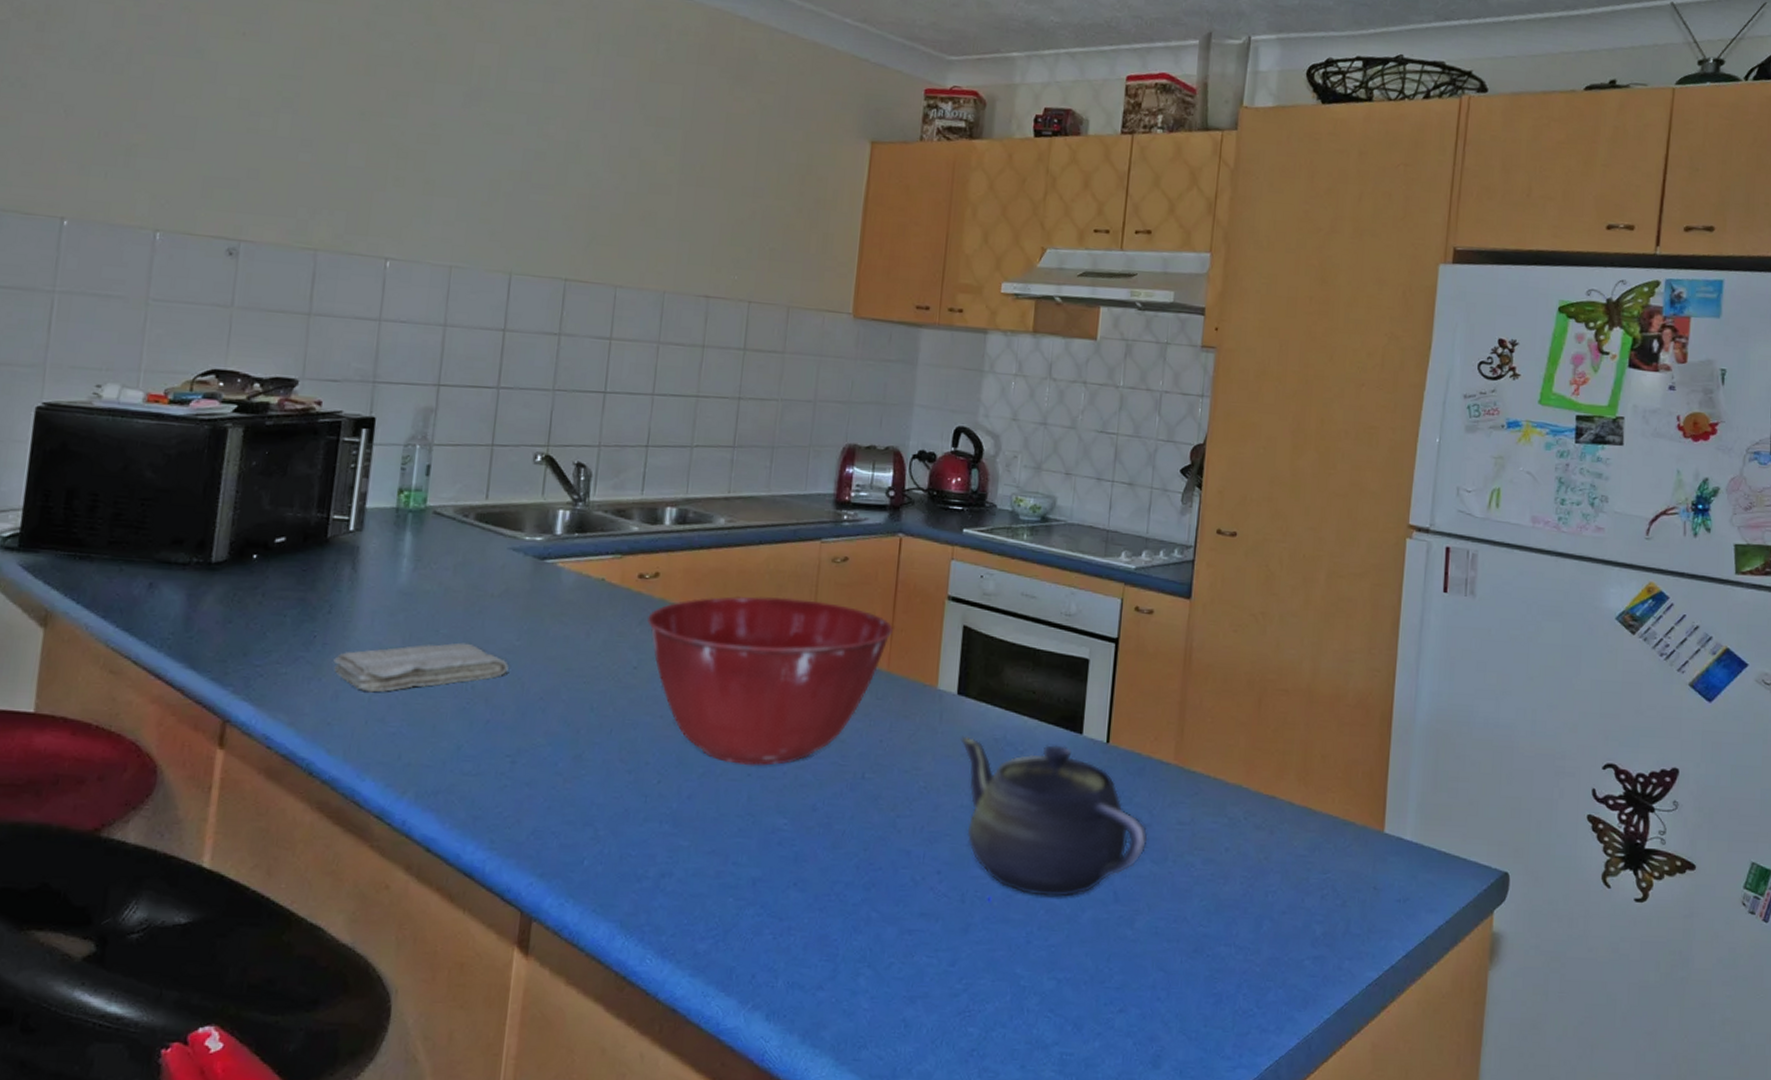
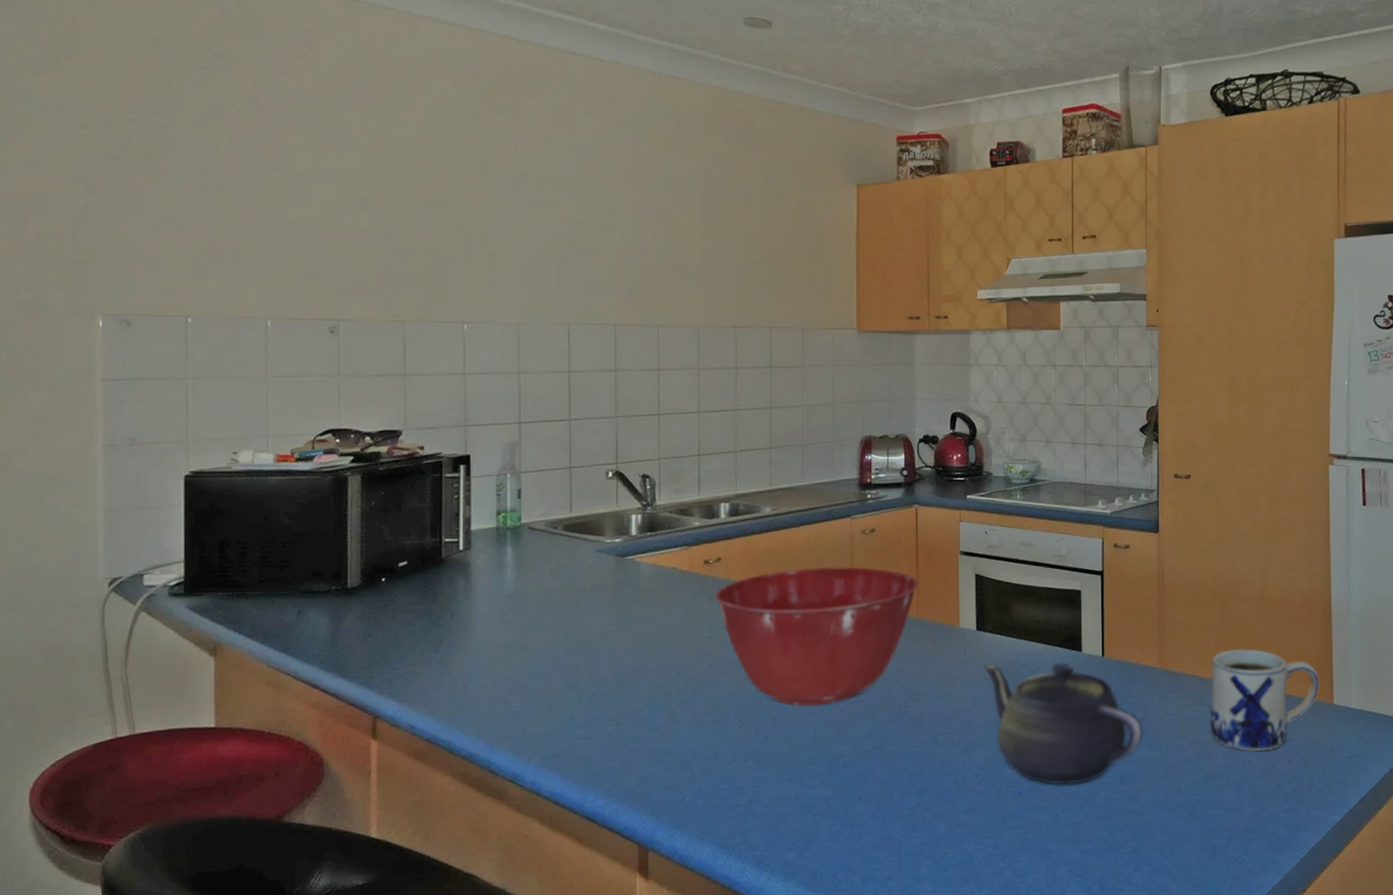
washcloth: present [333,642,509,693] -> none [459,631,605,681]
mug: none [1229,751,1369,881] -> present [1210,649,1320,752]

